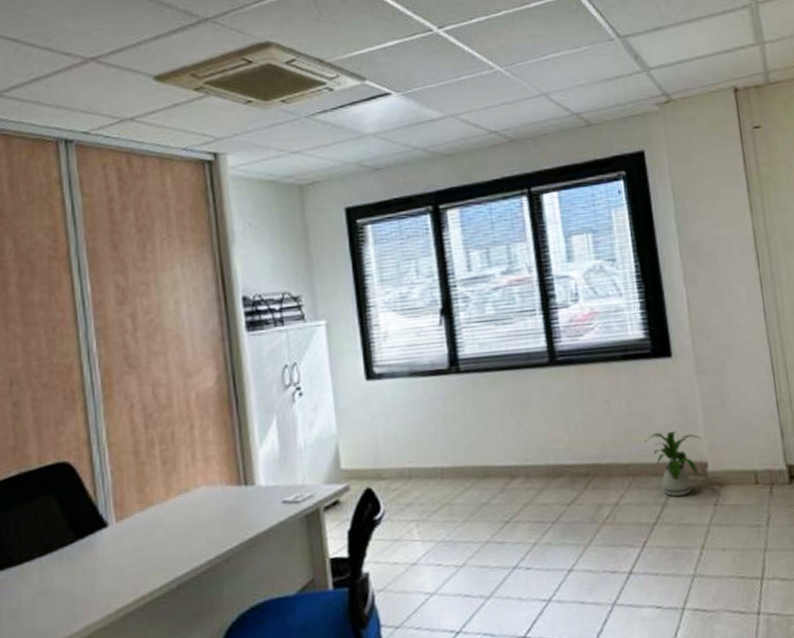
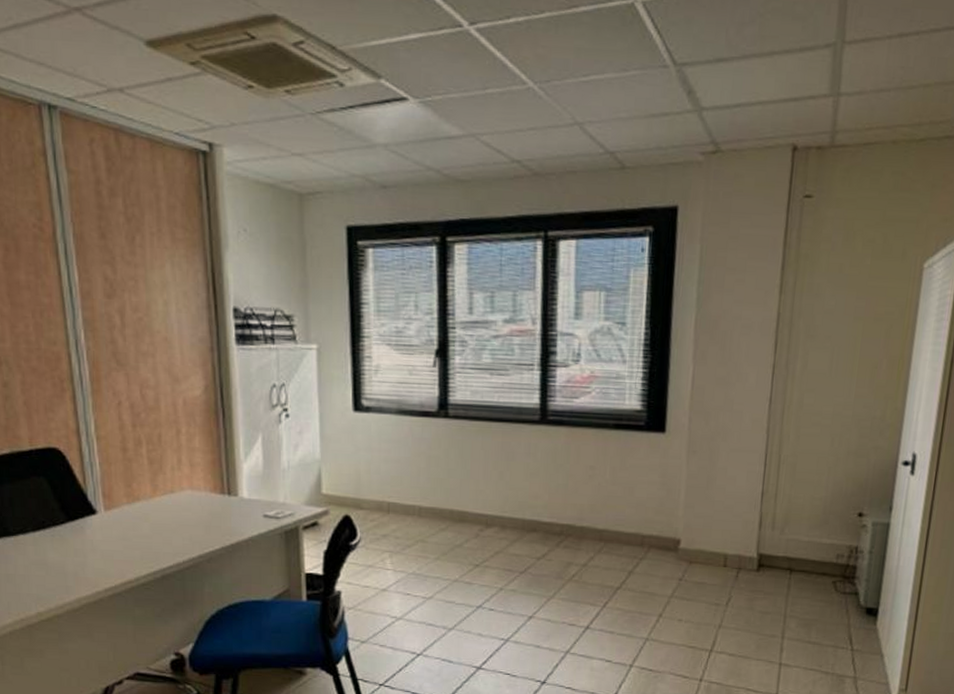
house plant: present [644,430,702,497] -> none [622,504,680,567]

